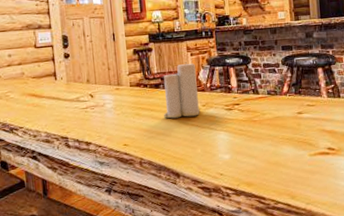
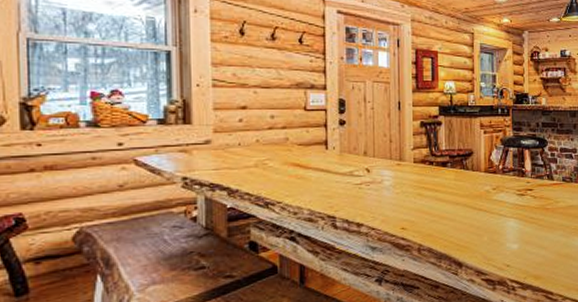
candle: present [164,62,200,119] -> none [449,140,490,202]

